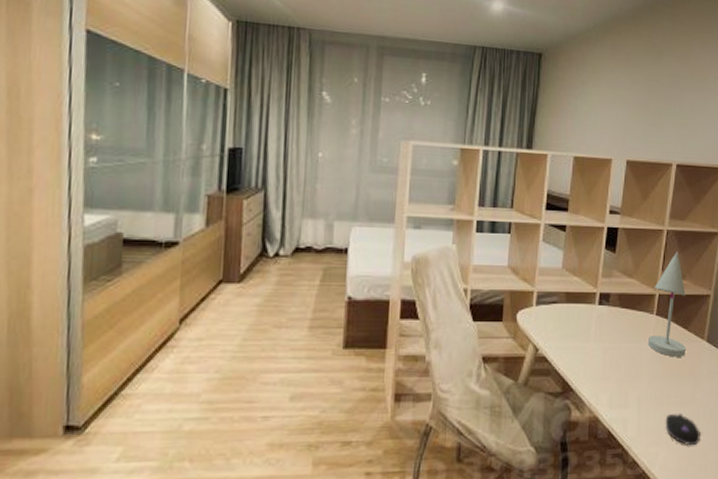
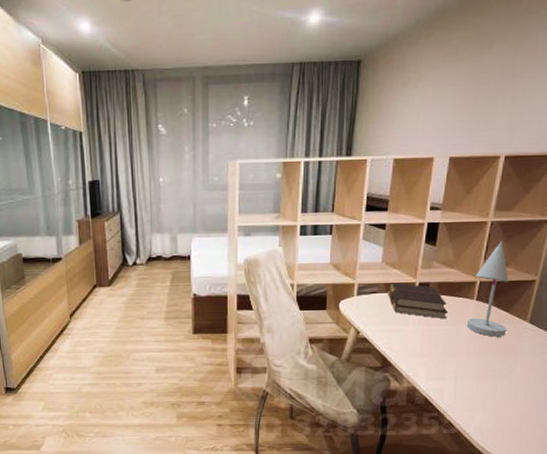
bible: none [567,292,630,336] -> present [387,283,449,319]
computer mouse: present [665,412,702,446] -> none [481,384,519,412]

